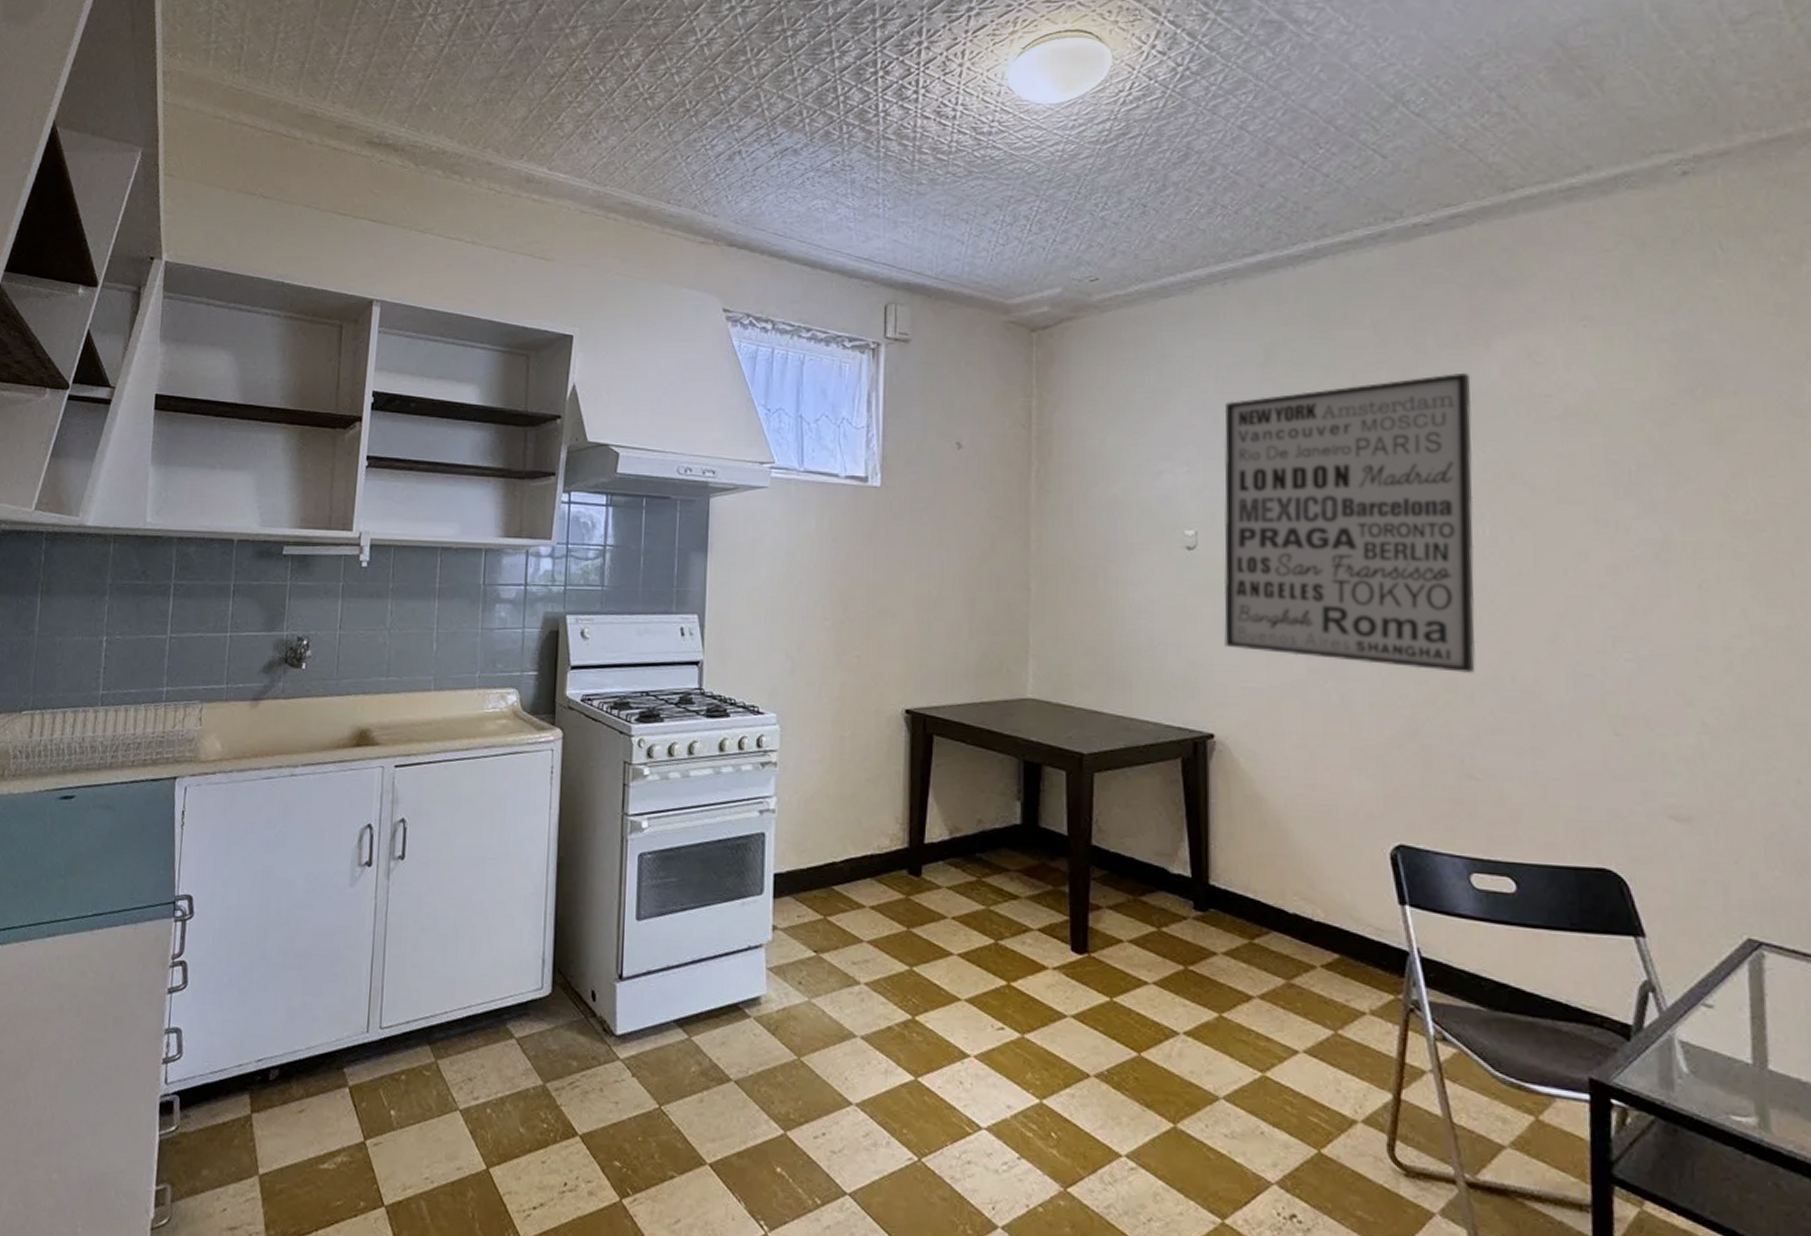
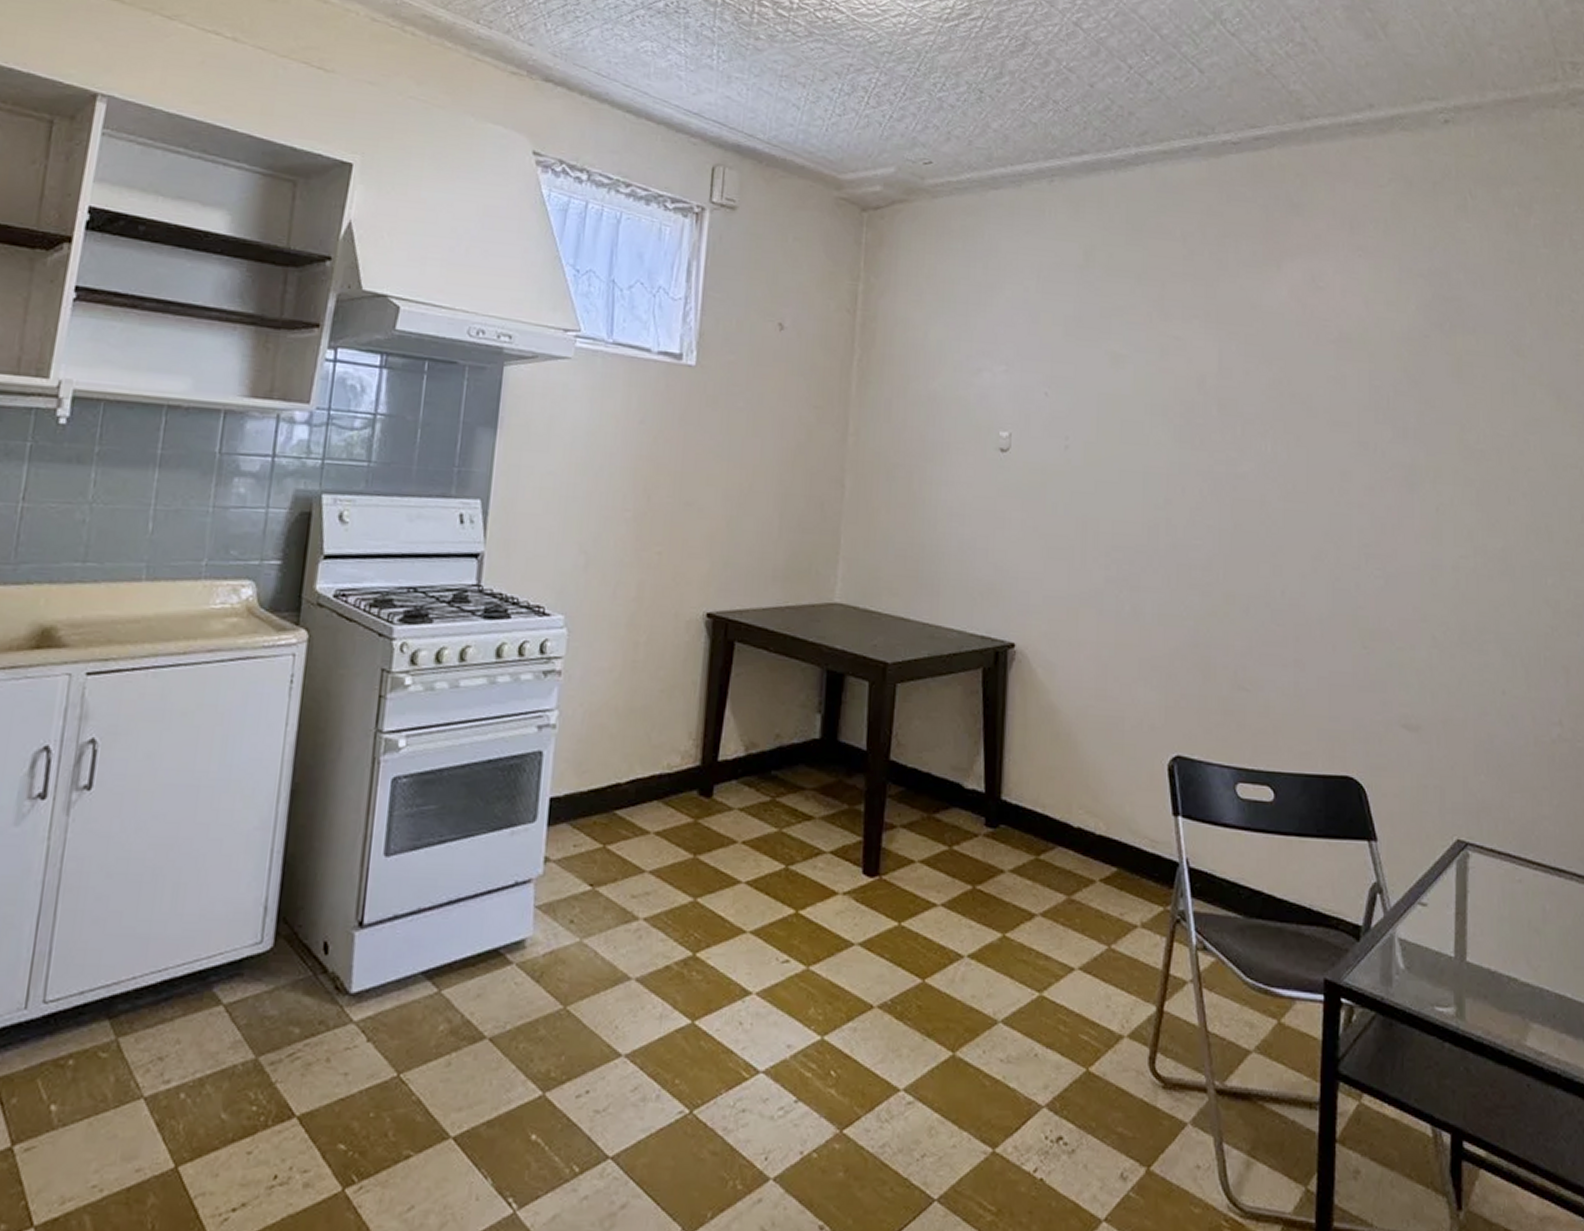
wall art: present [1223,372,1476,673] -> none [1030,291,1263,586]

